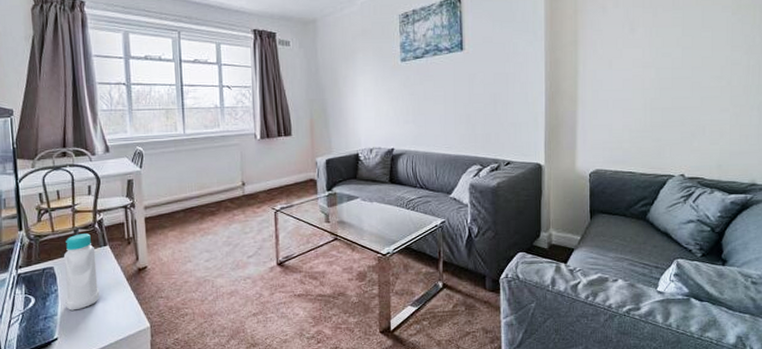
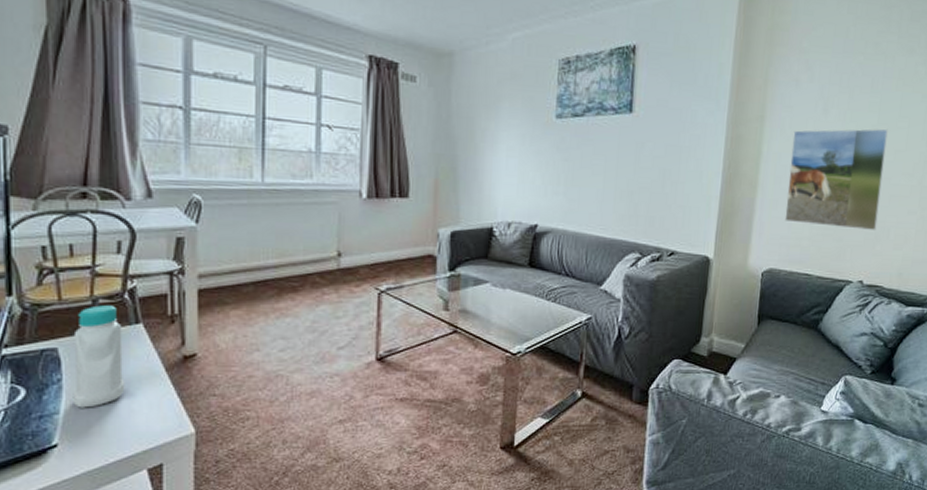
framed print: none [605,39,693,130] -> present [784,128,888,231]

